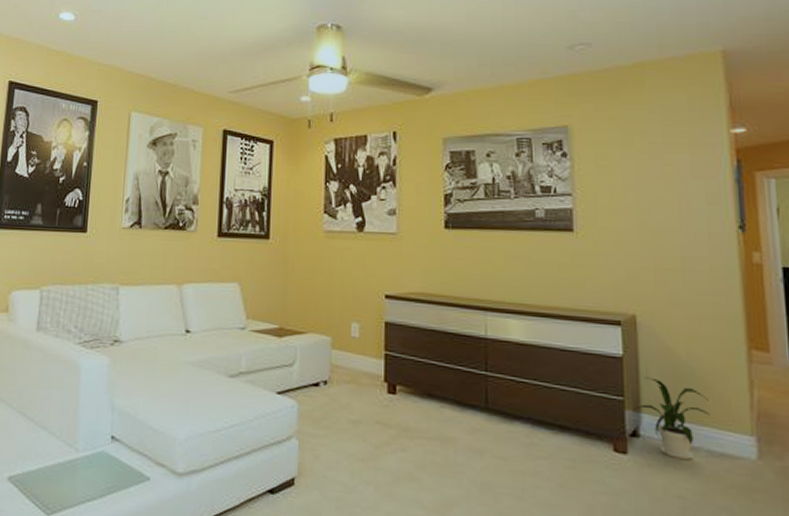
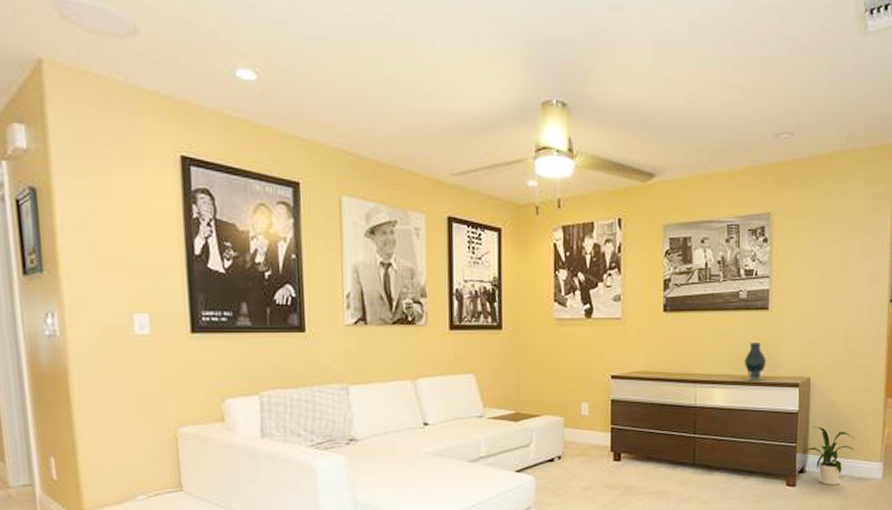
vase: none [545,268,576,316] -> present [744,343,767,382]

